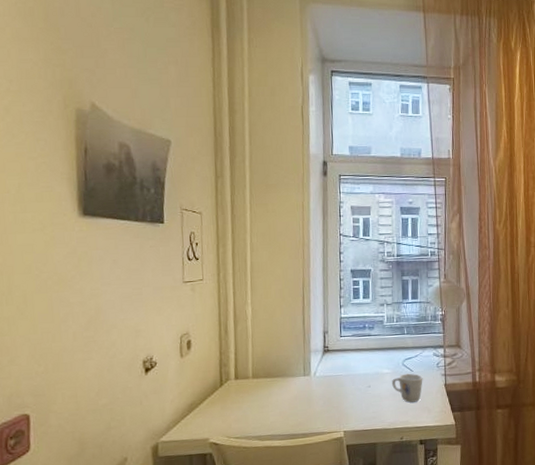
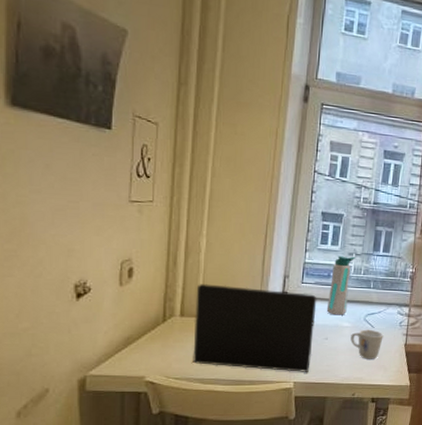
laptop: none [246,345,357,423] -> present [192,284,317,372]
water bottle: none [366,306,387,364] -> present [326,255,356,316]

